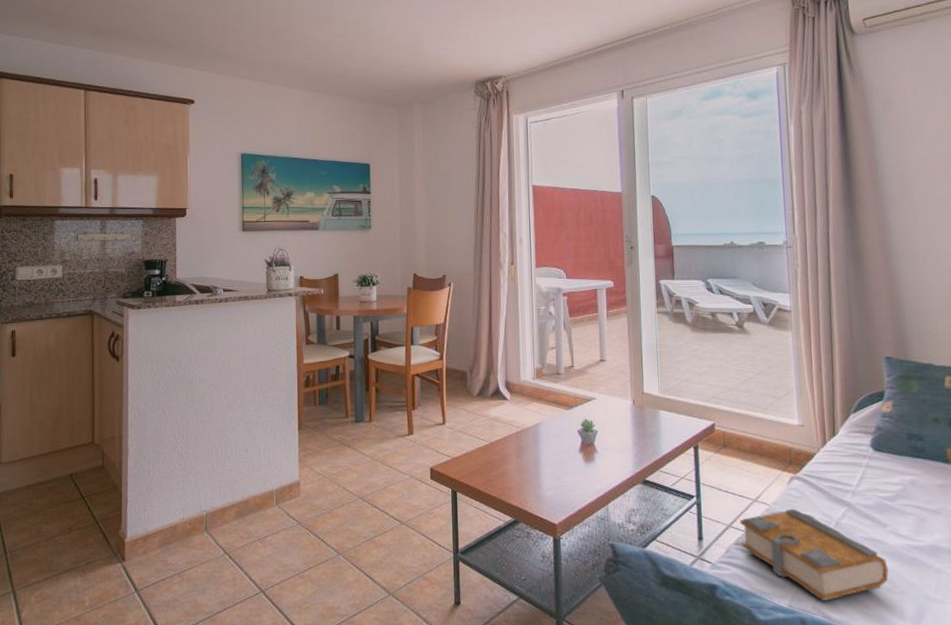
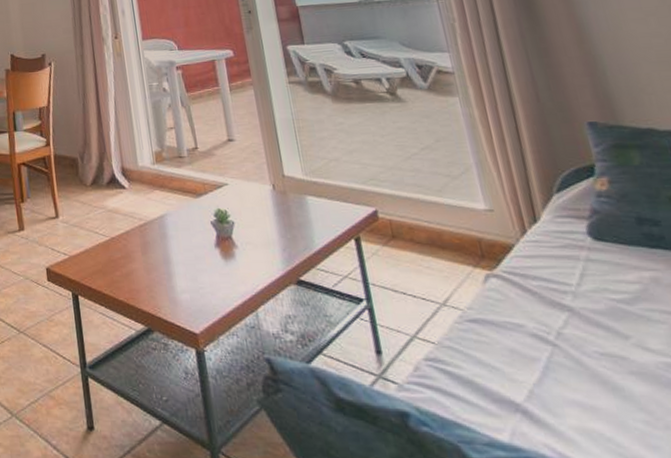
book: present [740,508,888,602] -> none [427,314,644,438]

